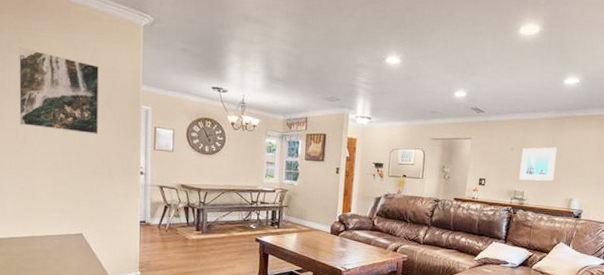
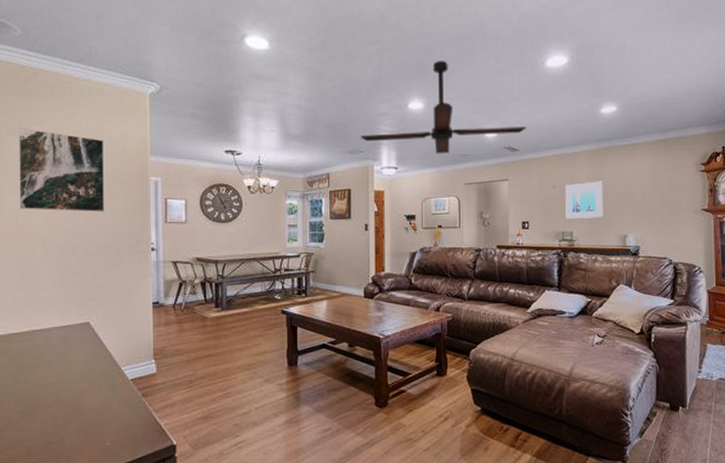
ceiling fan: none [338,18,493,109] -> present [360,60,526,154]

